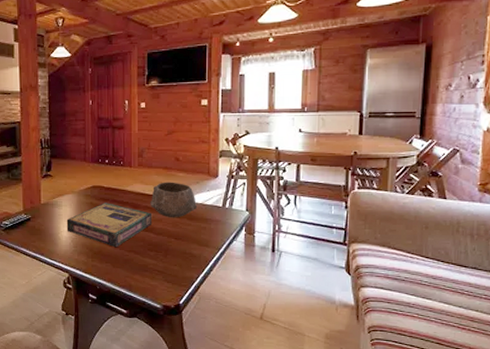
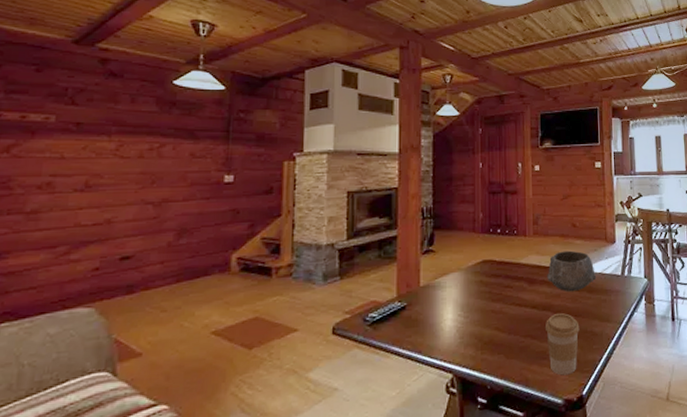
video game box: present [66,203,151,248] -> none [451,279,549,334]
coffee cup: none [148,236,179,286] -> present [546,313,580,376]

